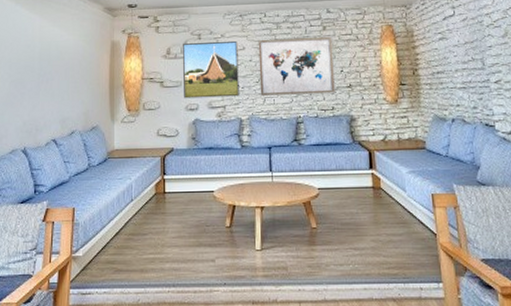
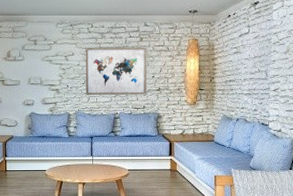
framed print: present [182,40,239,99] -> none [20,47,68,95]

